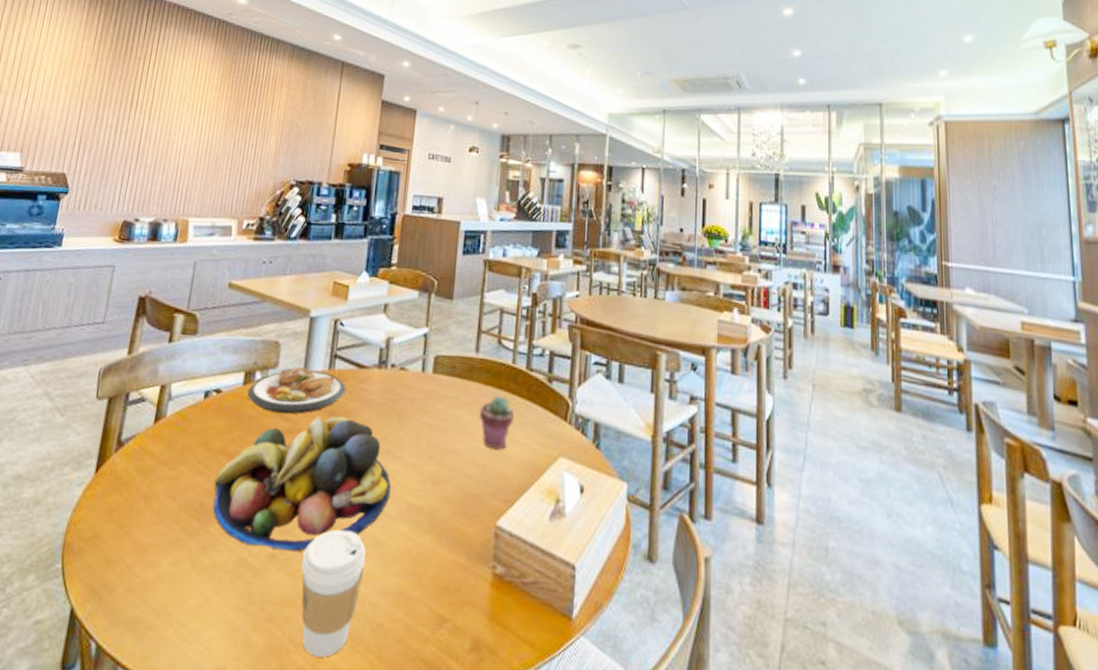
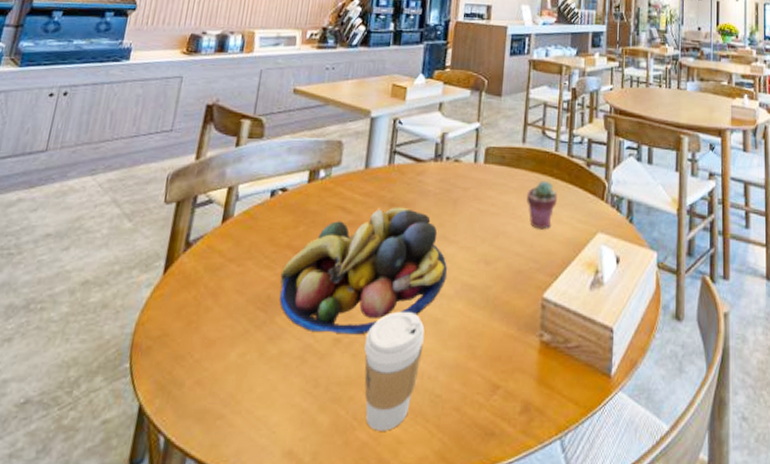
plate: present [247,366,346,415] -> none [311,163,405,208]

